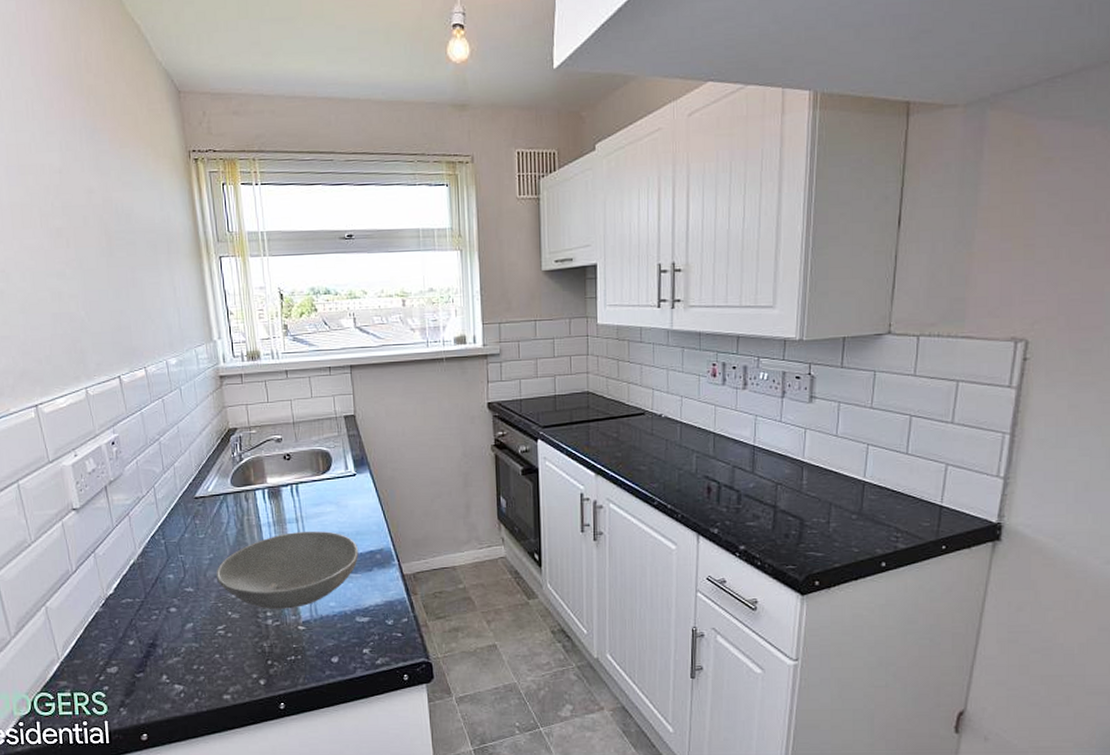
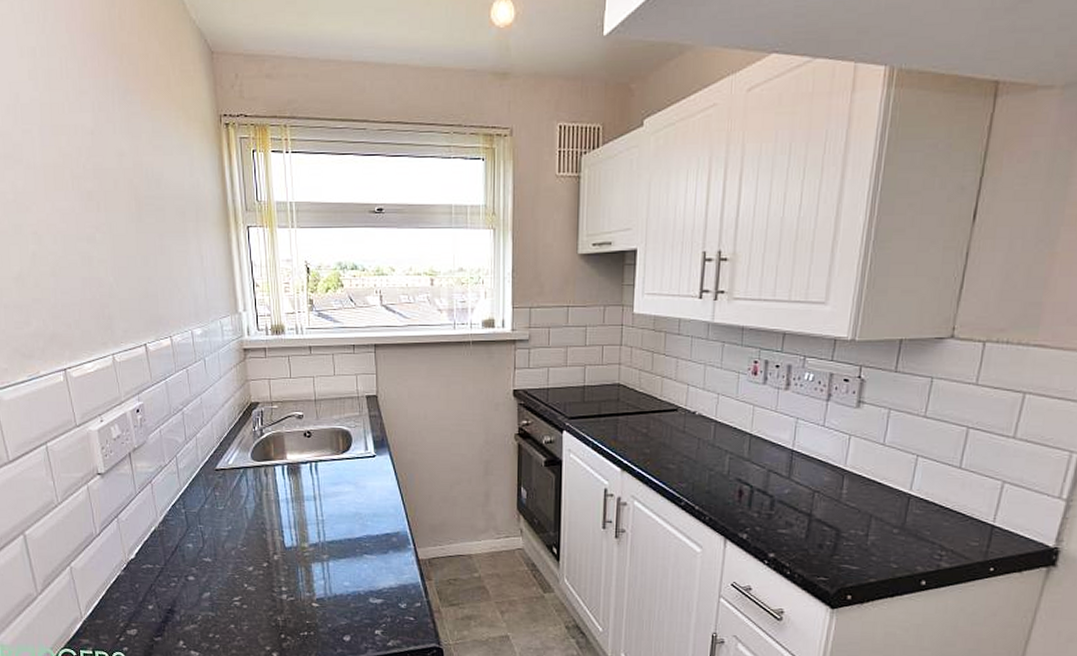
bowl: present [216,530,359,609] -> none [233,509,375,586]

